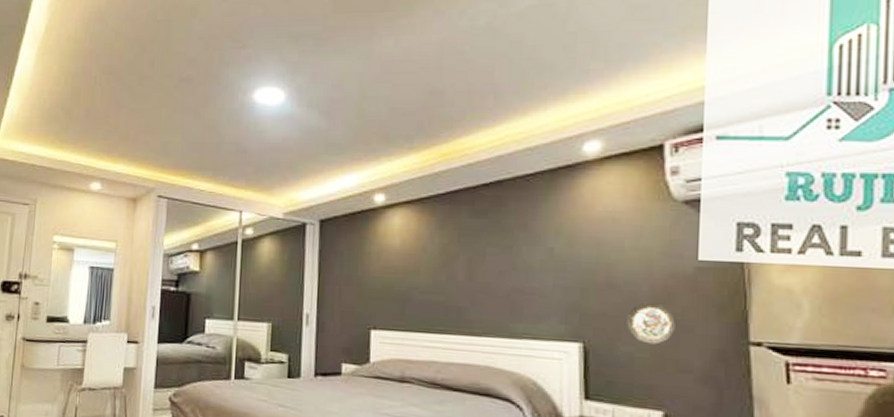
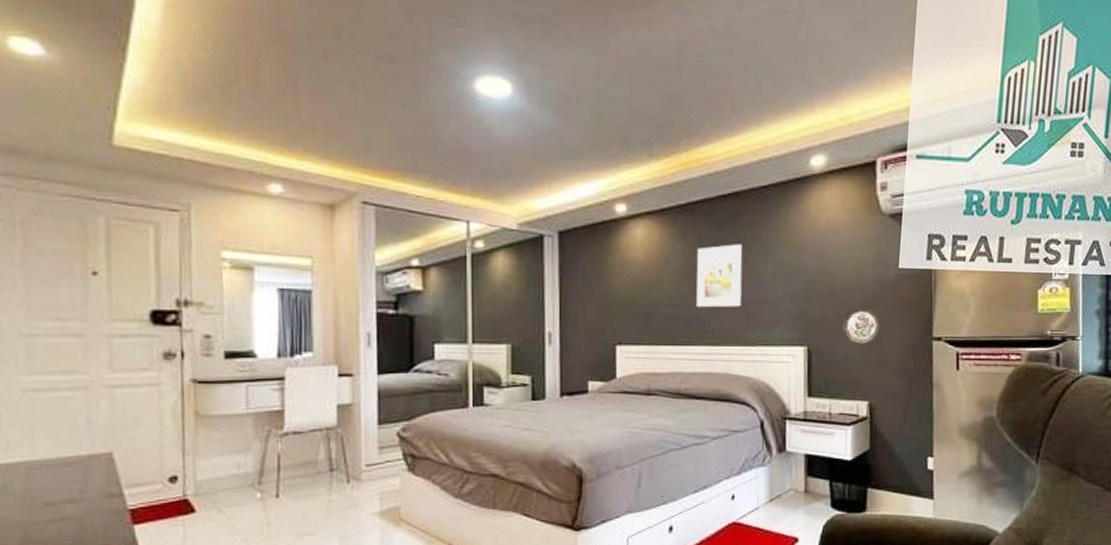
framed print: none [454,232,506,297] -> present [696,244,743,308]

